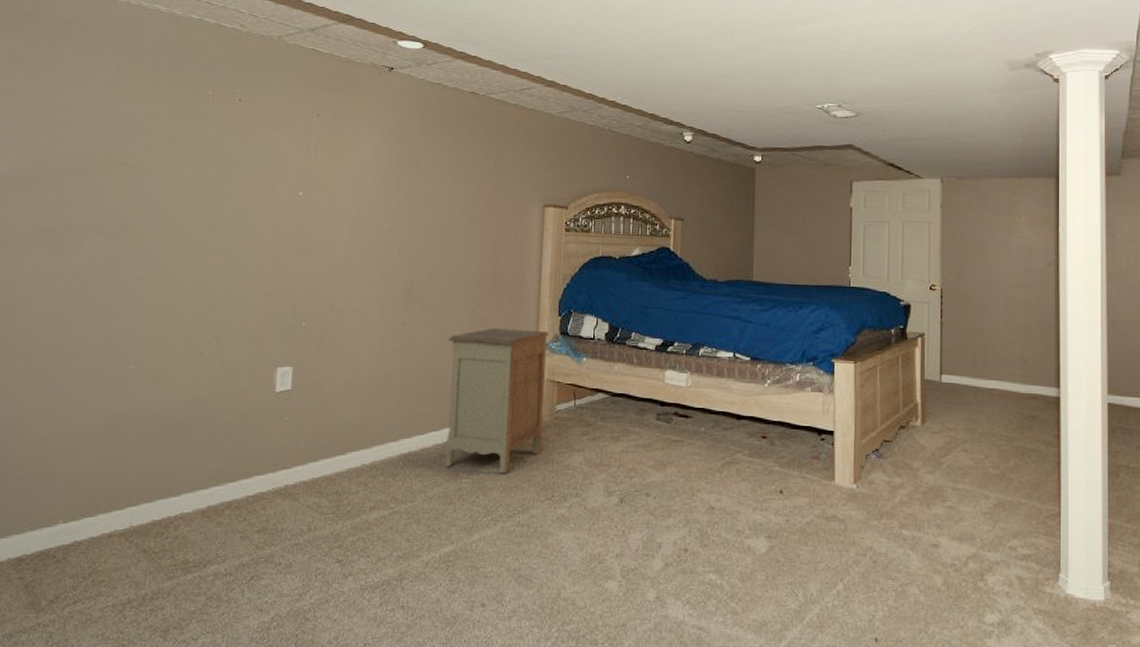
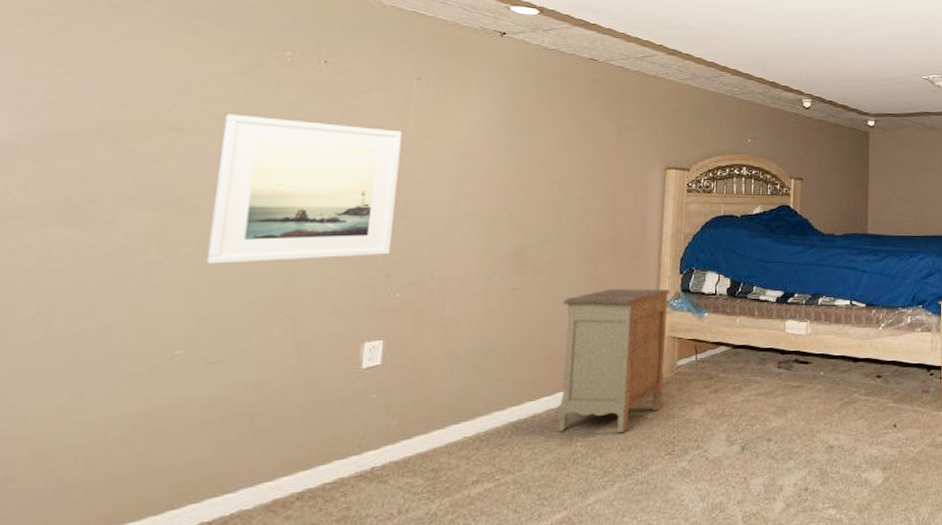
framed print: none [151,150,305,289] -> present [206,114,403,264]

